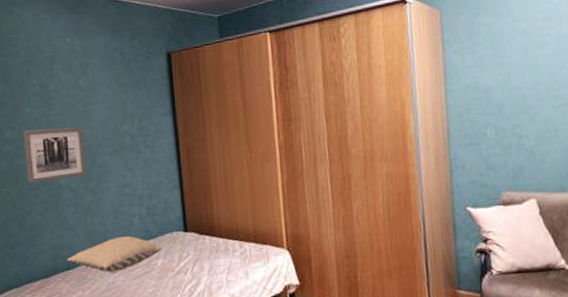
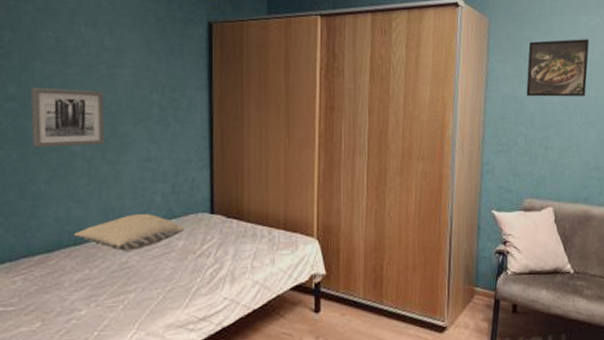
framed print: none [486,16,559,85] -> present [526,39,589,97]

